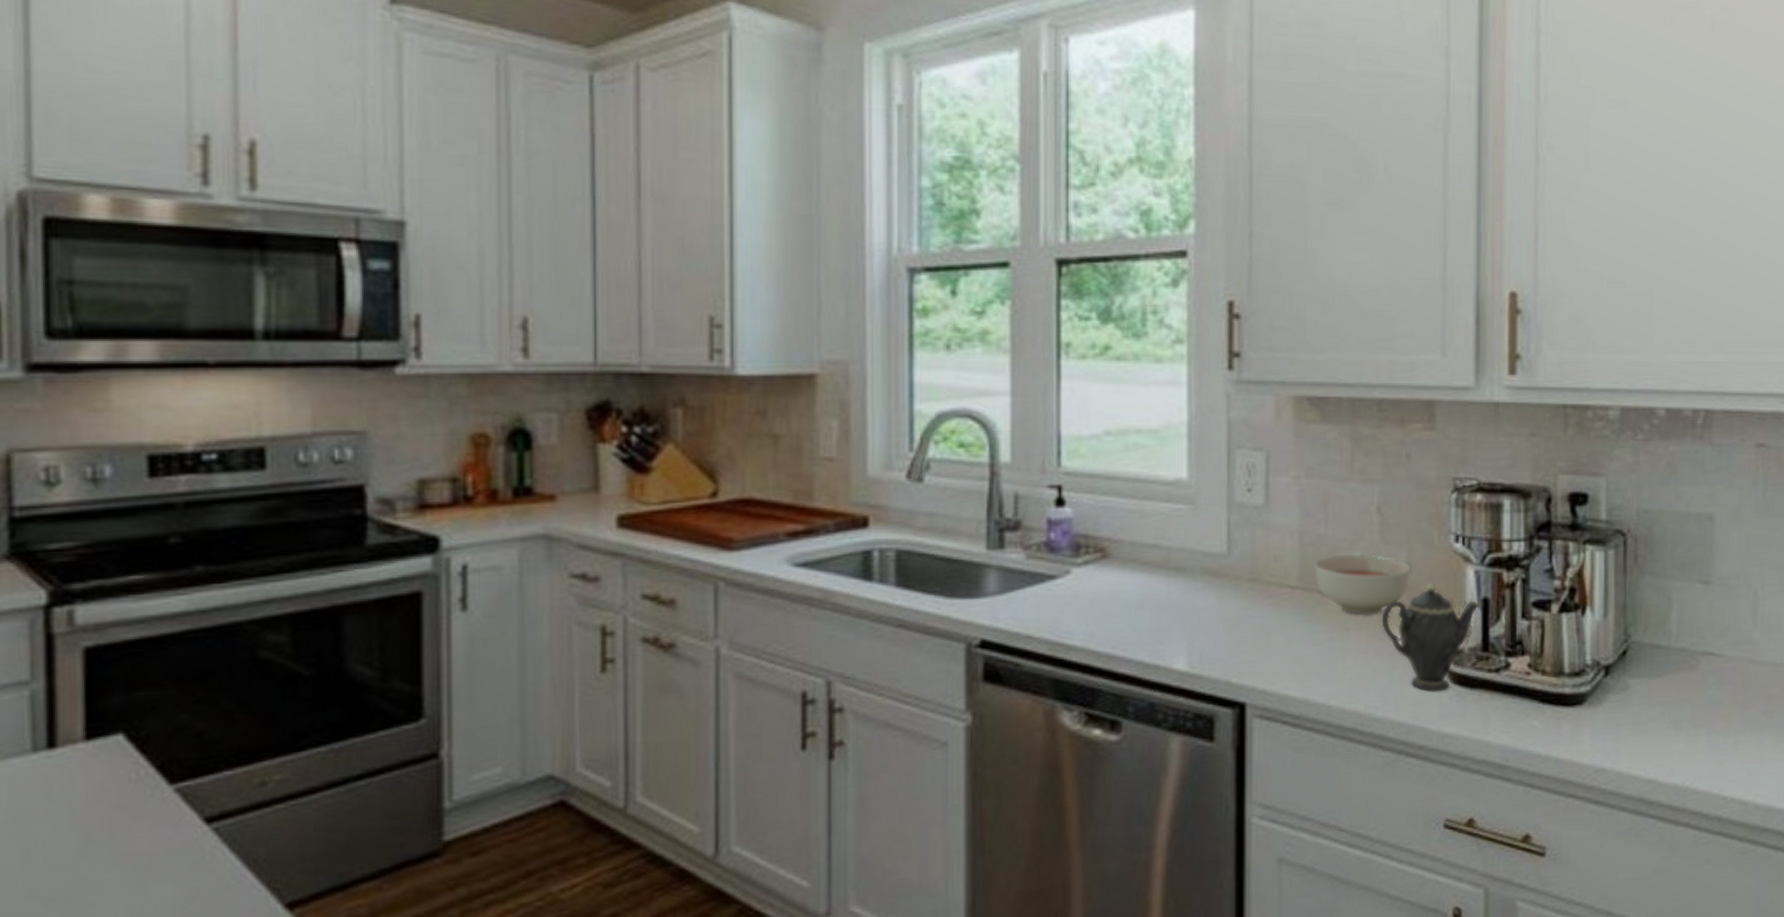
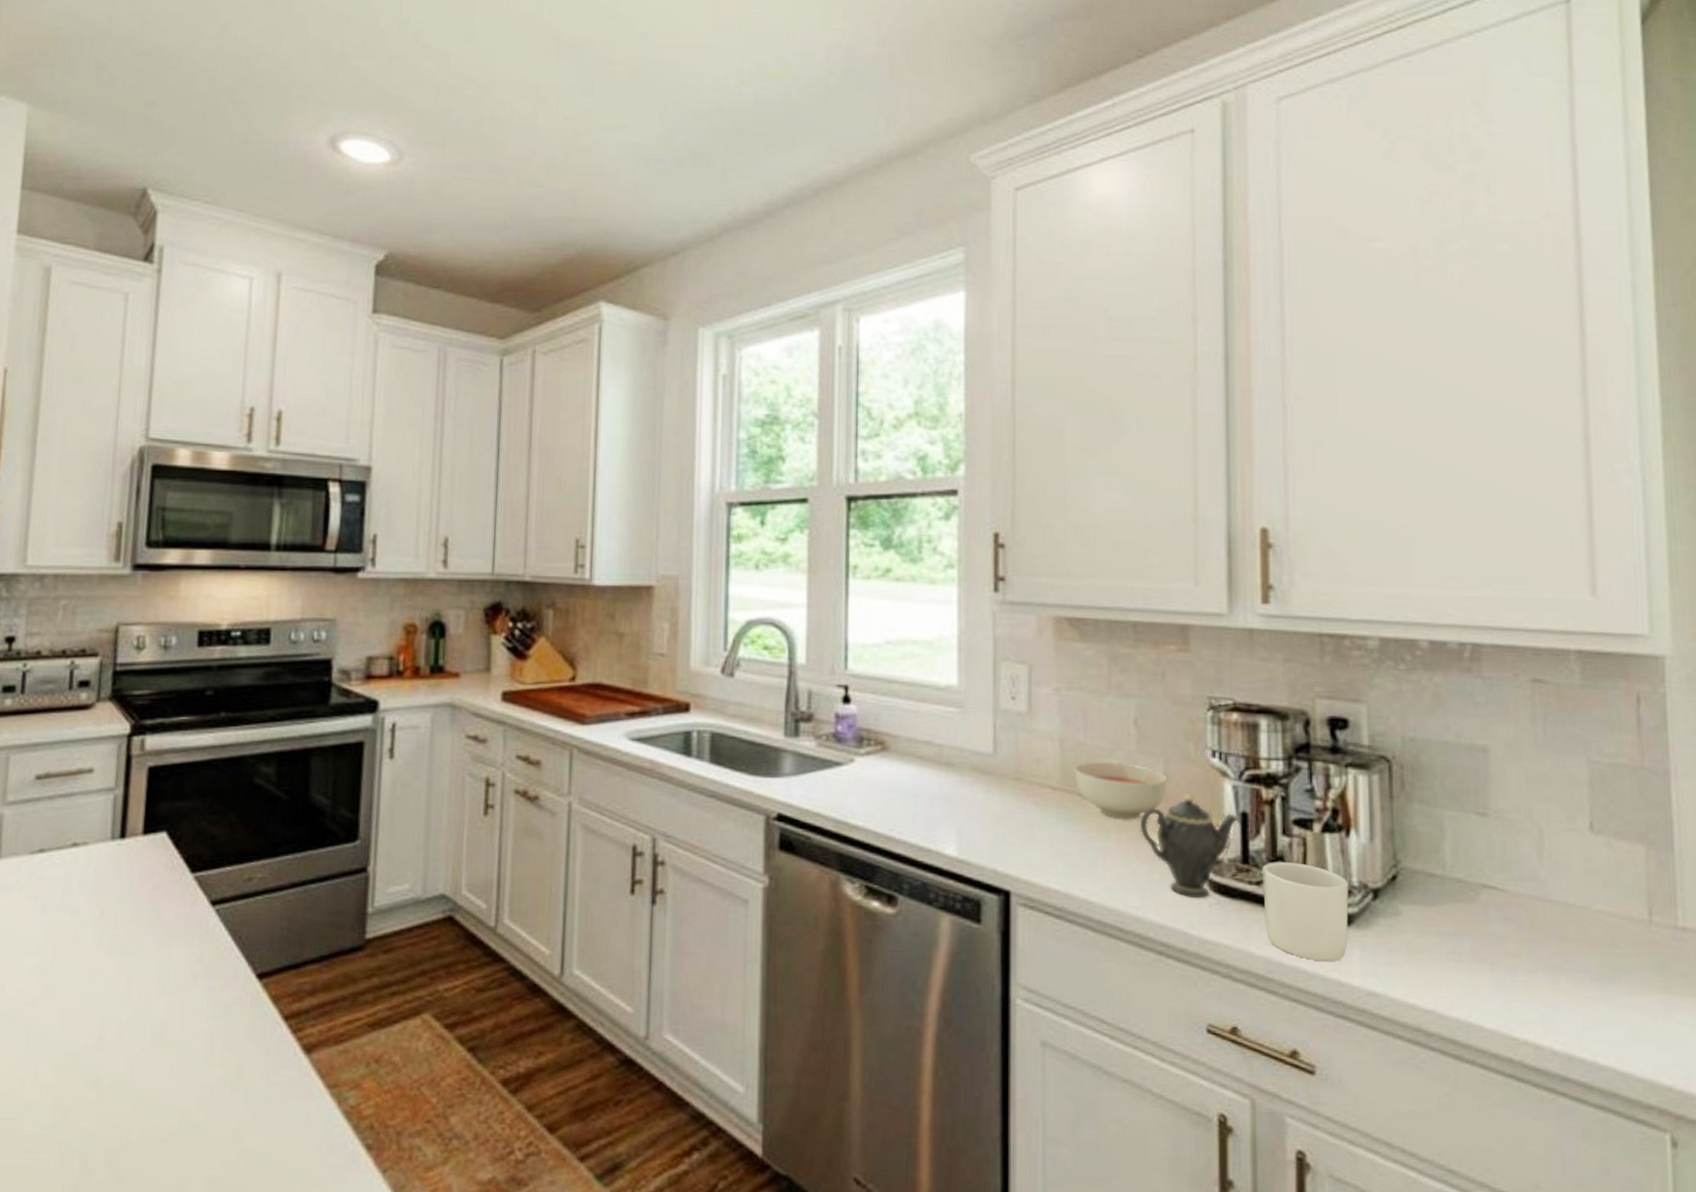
mug: none [1502,646,1582,743] -> present [1263,862,1349,962]

